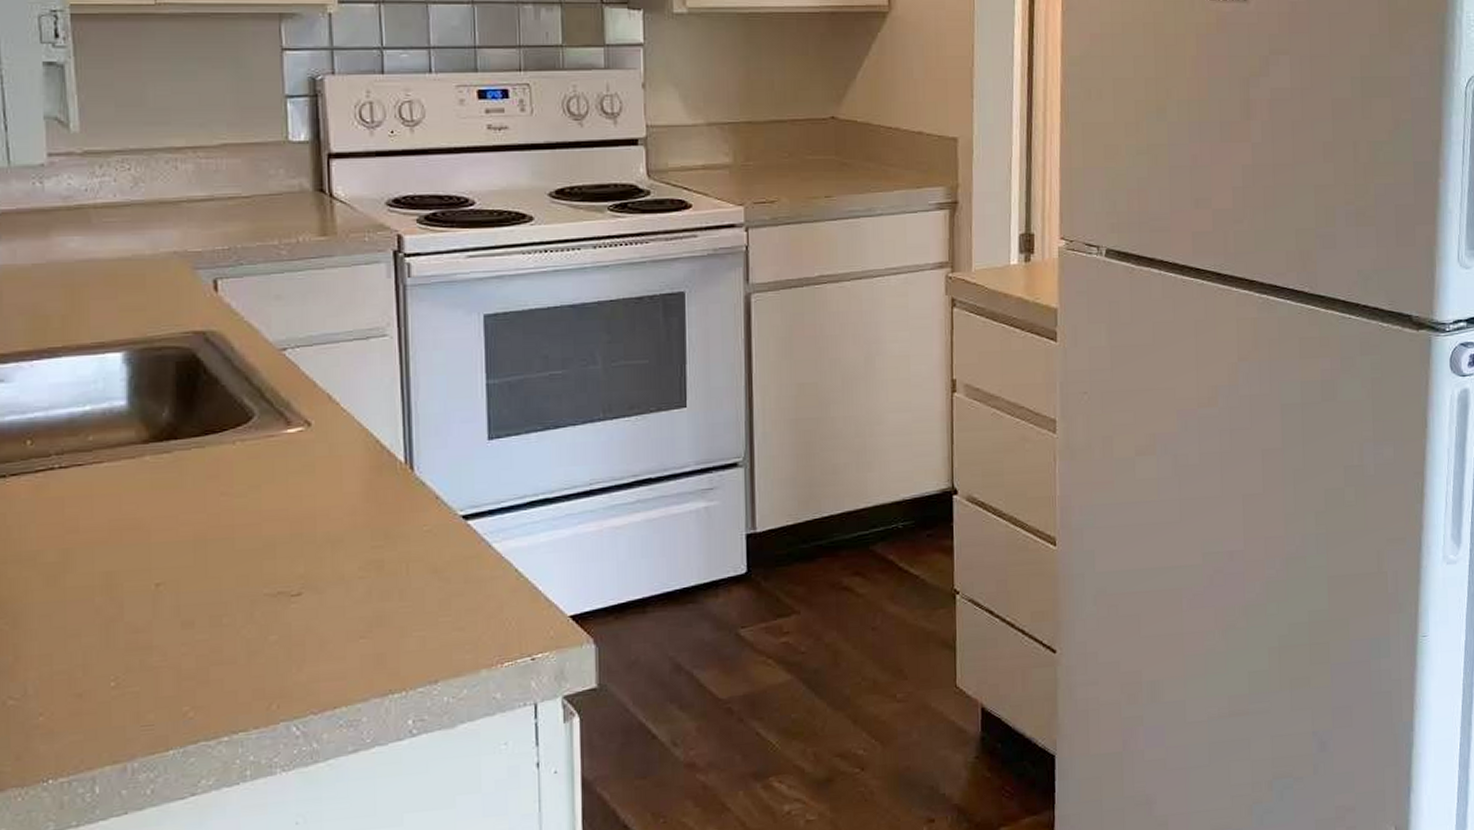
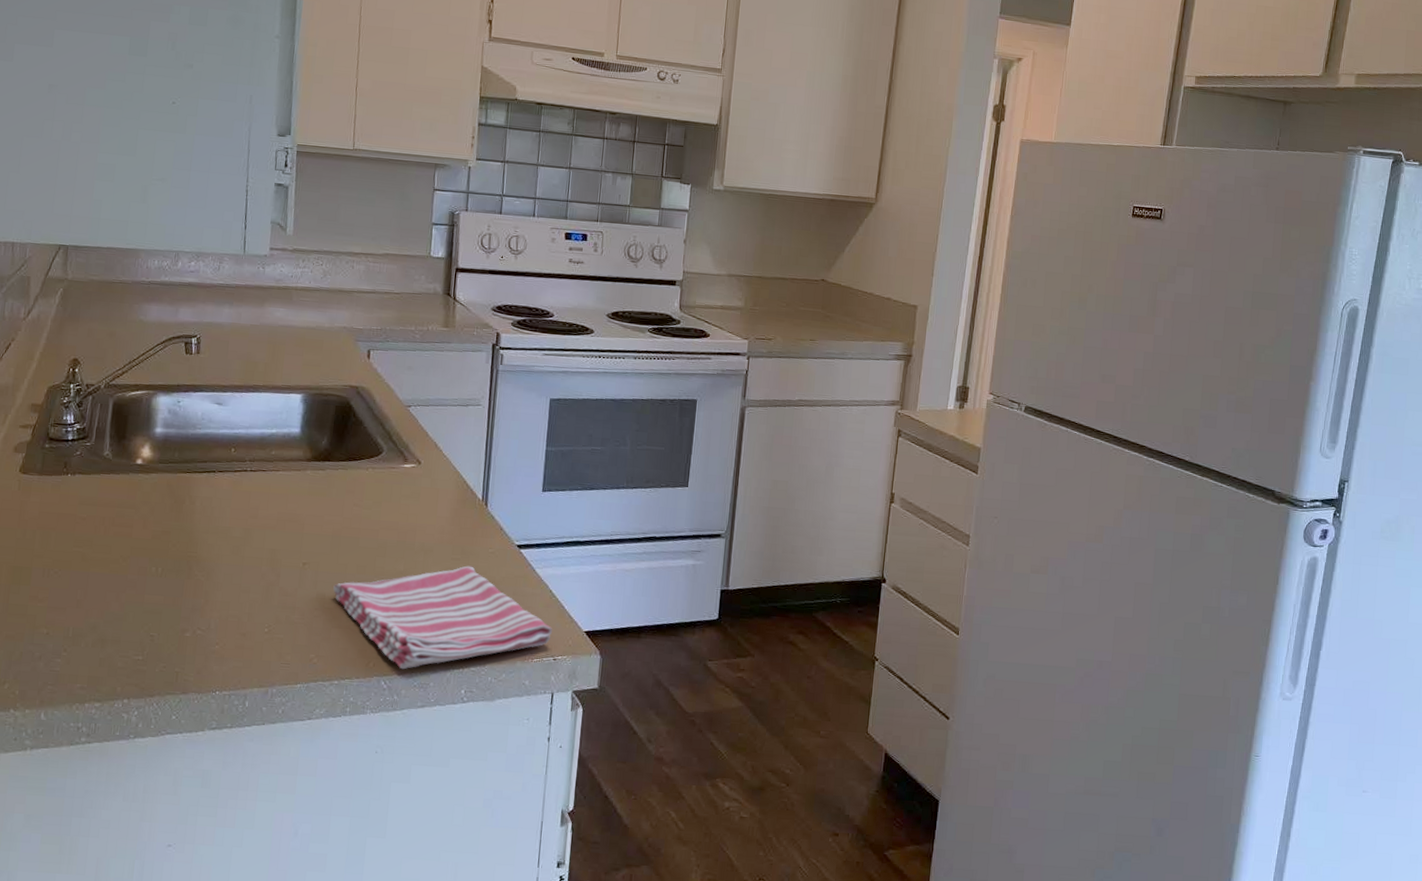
dish towel: none [205,552,525,707] -> present [333,565,552,670]

